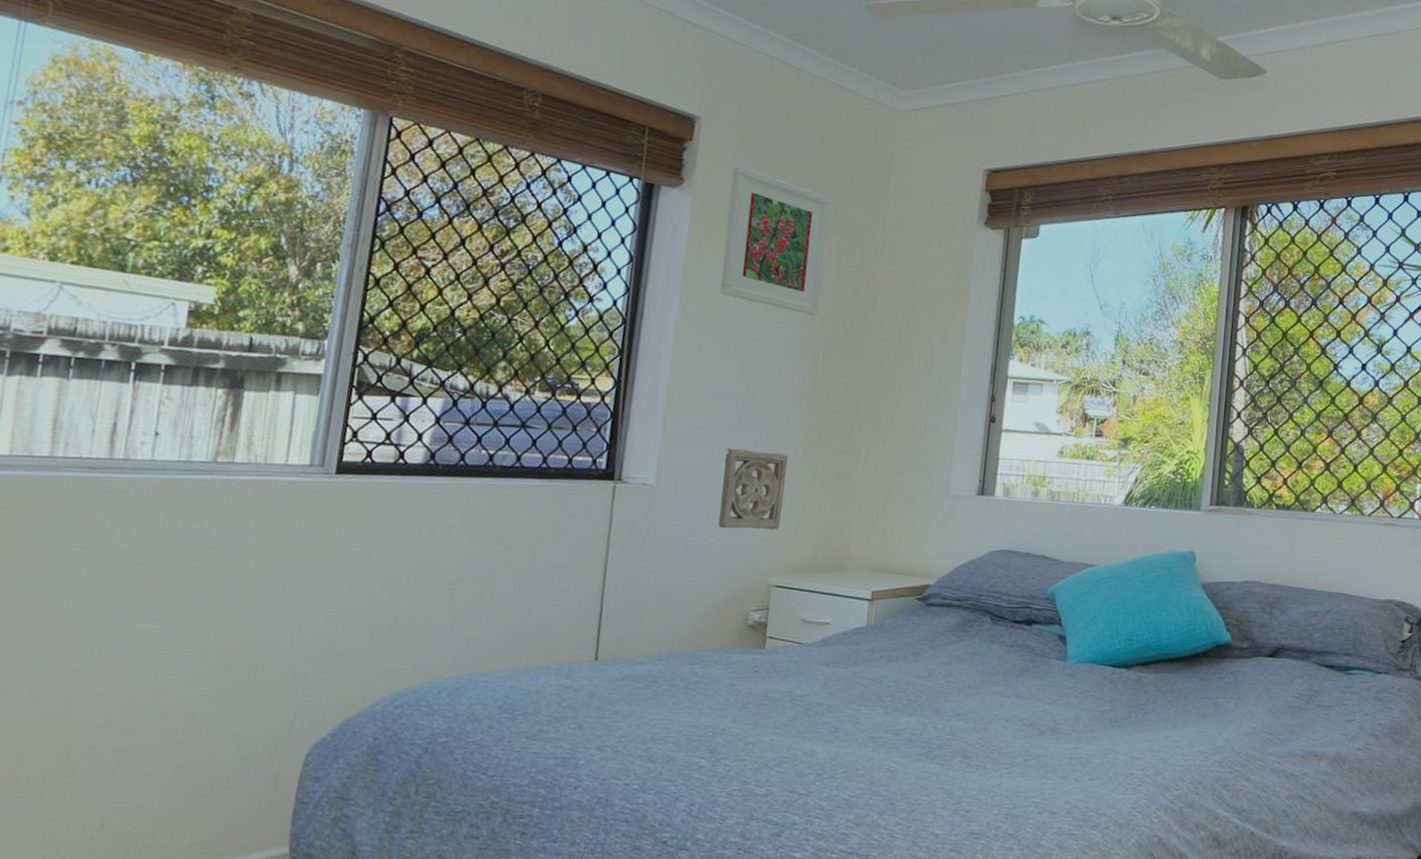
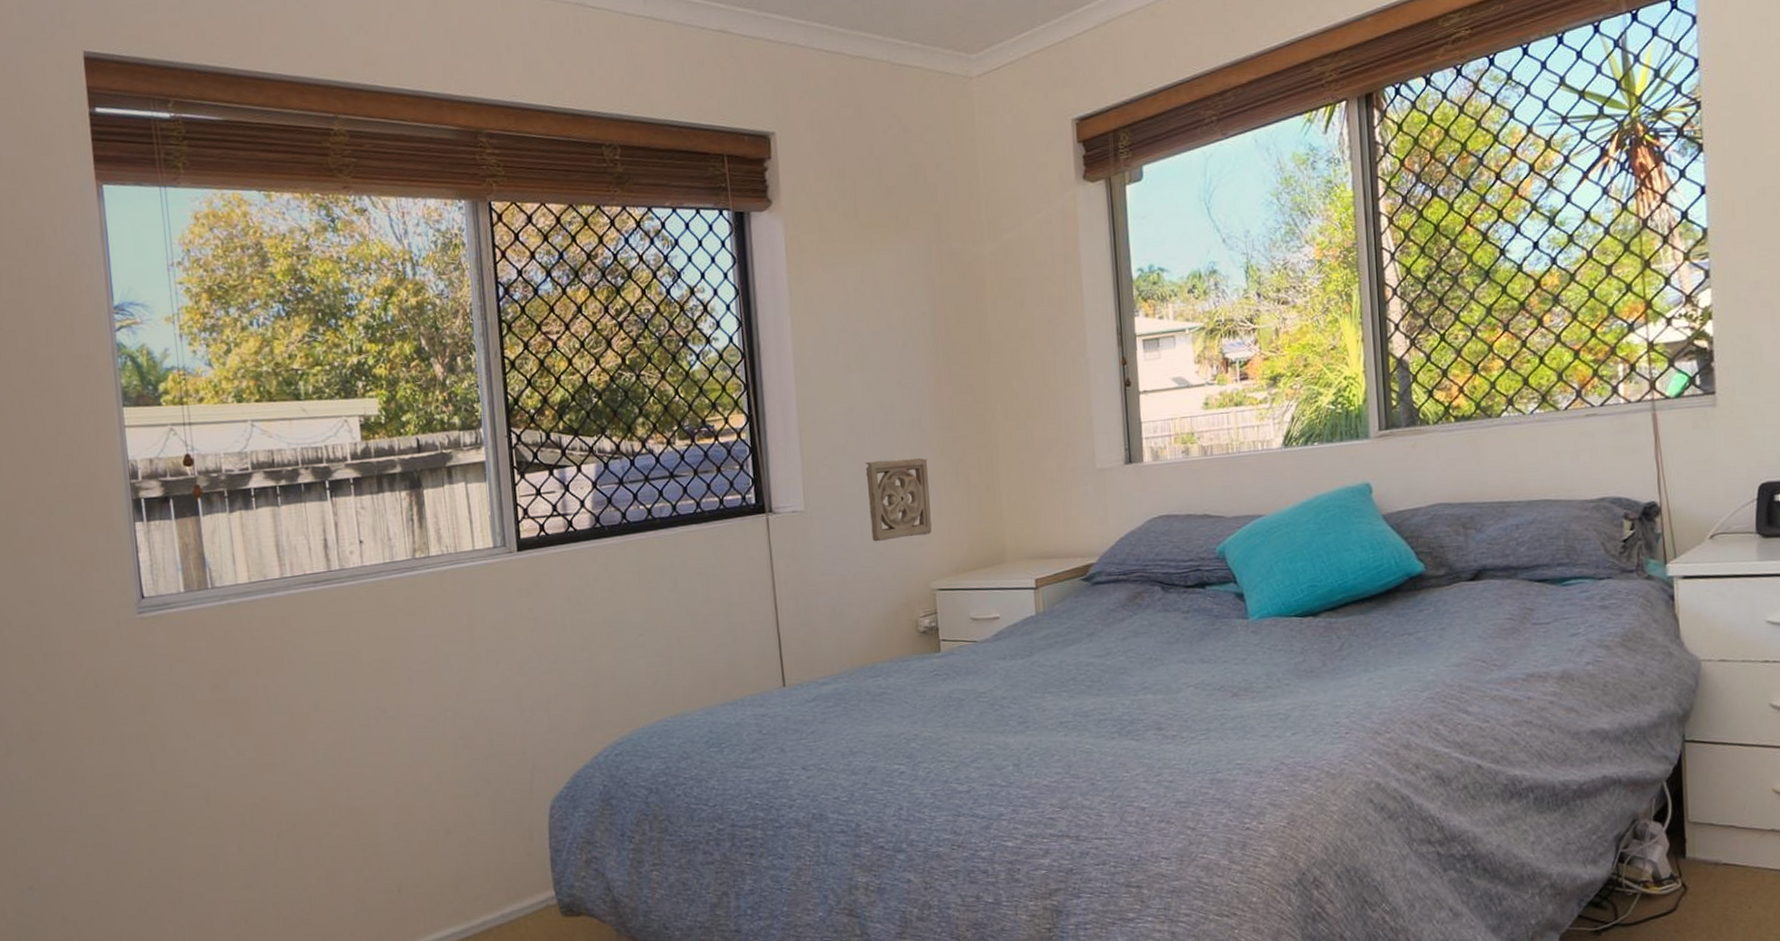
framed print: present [720,165,830,316] -> none [816,173,929,313]

